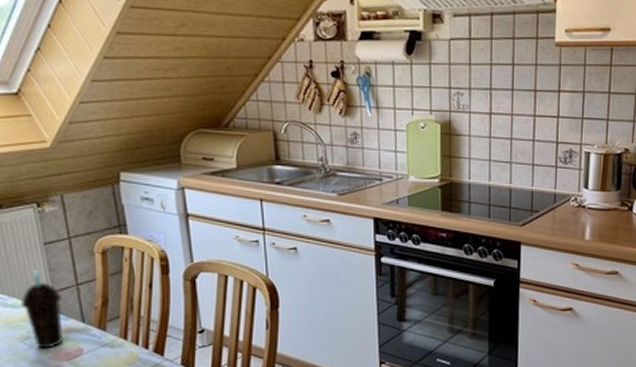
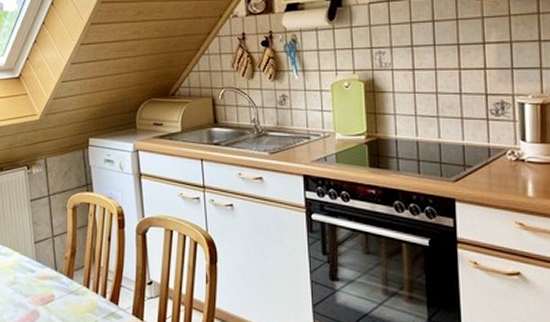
cup: present [21,270,64,349] -> none [11,223,41,294]

